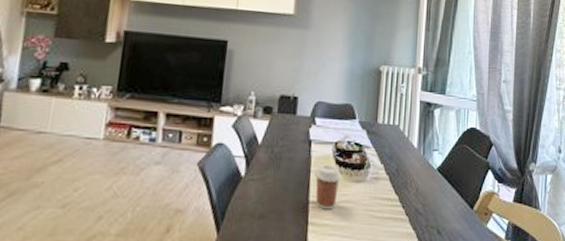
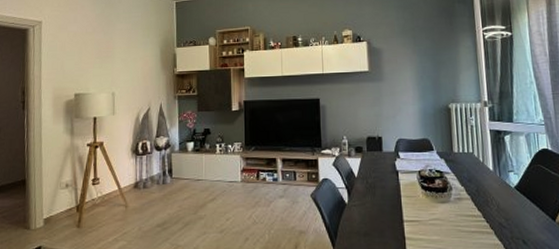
coffee cup: present [315,165,342,210] -> none [405,190,429,227]

